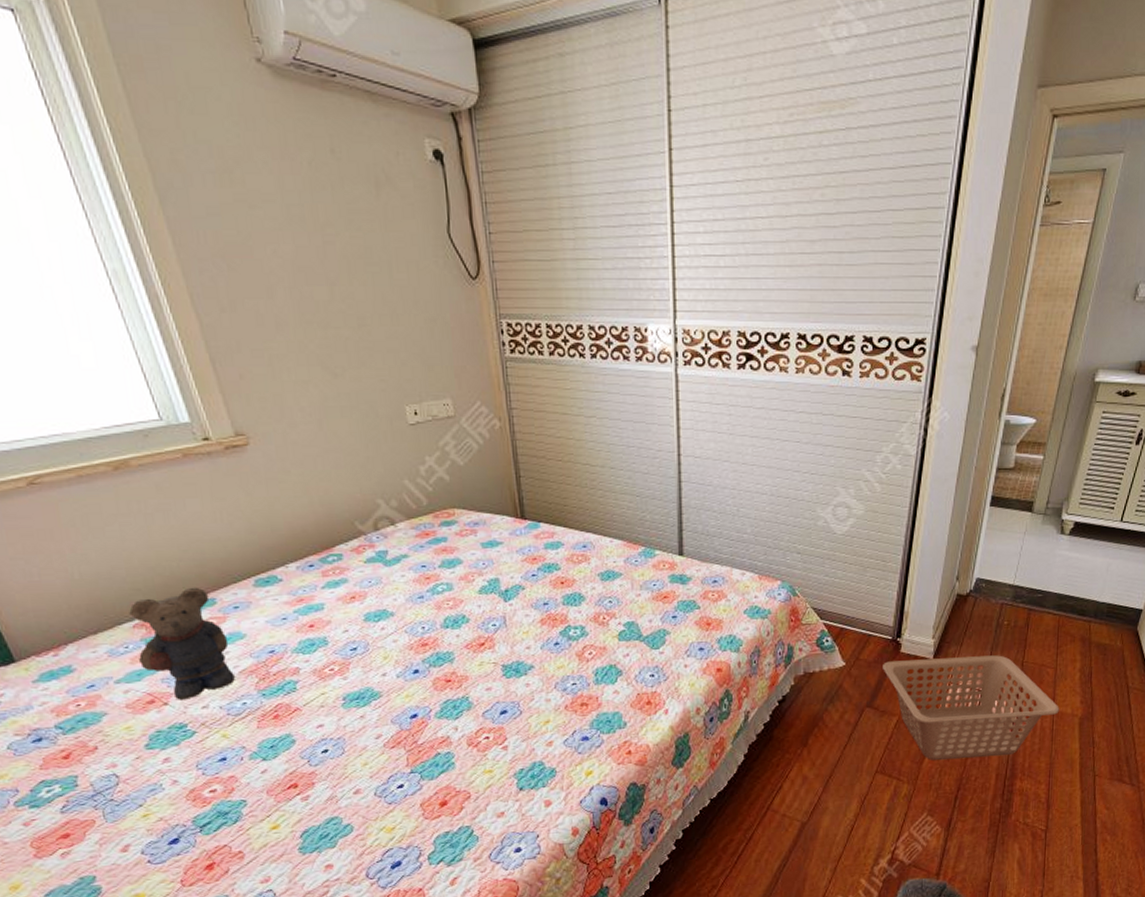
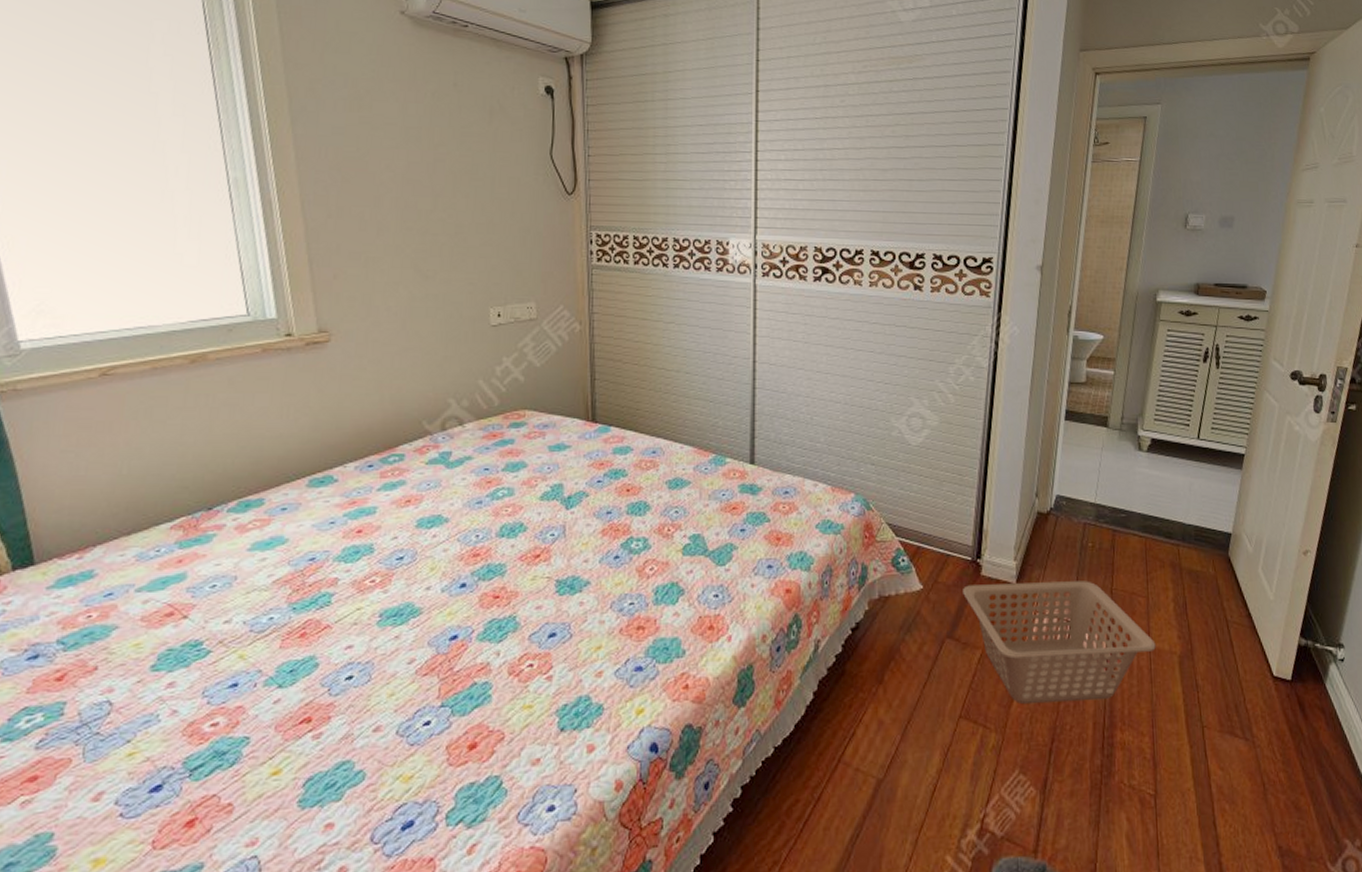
teddy bear: present [129,587,235,700] -> none [168,486,268,613]

